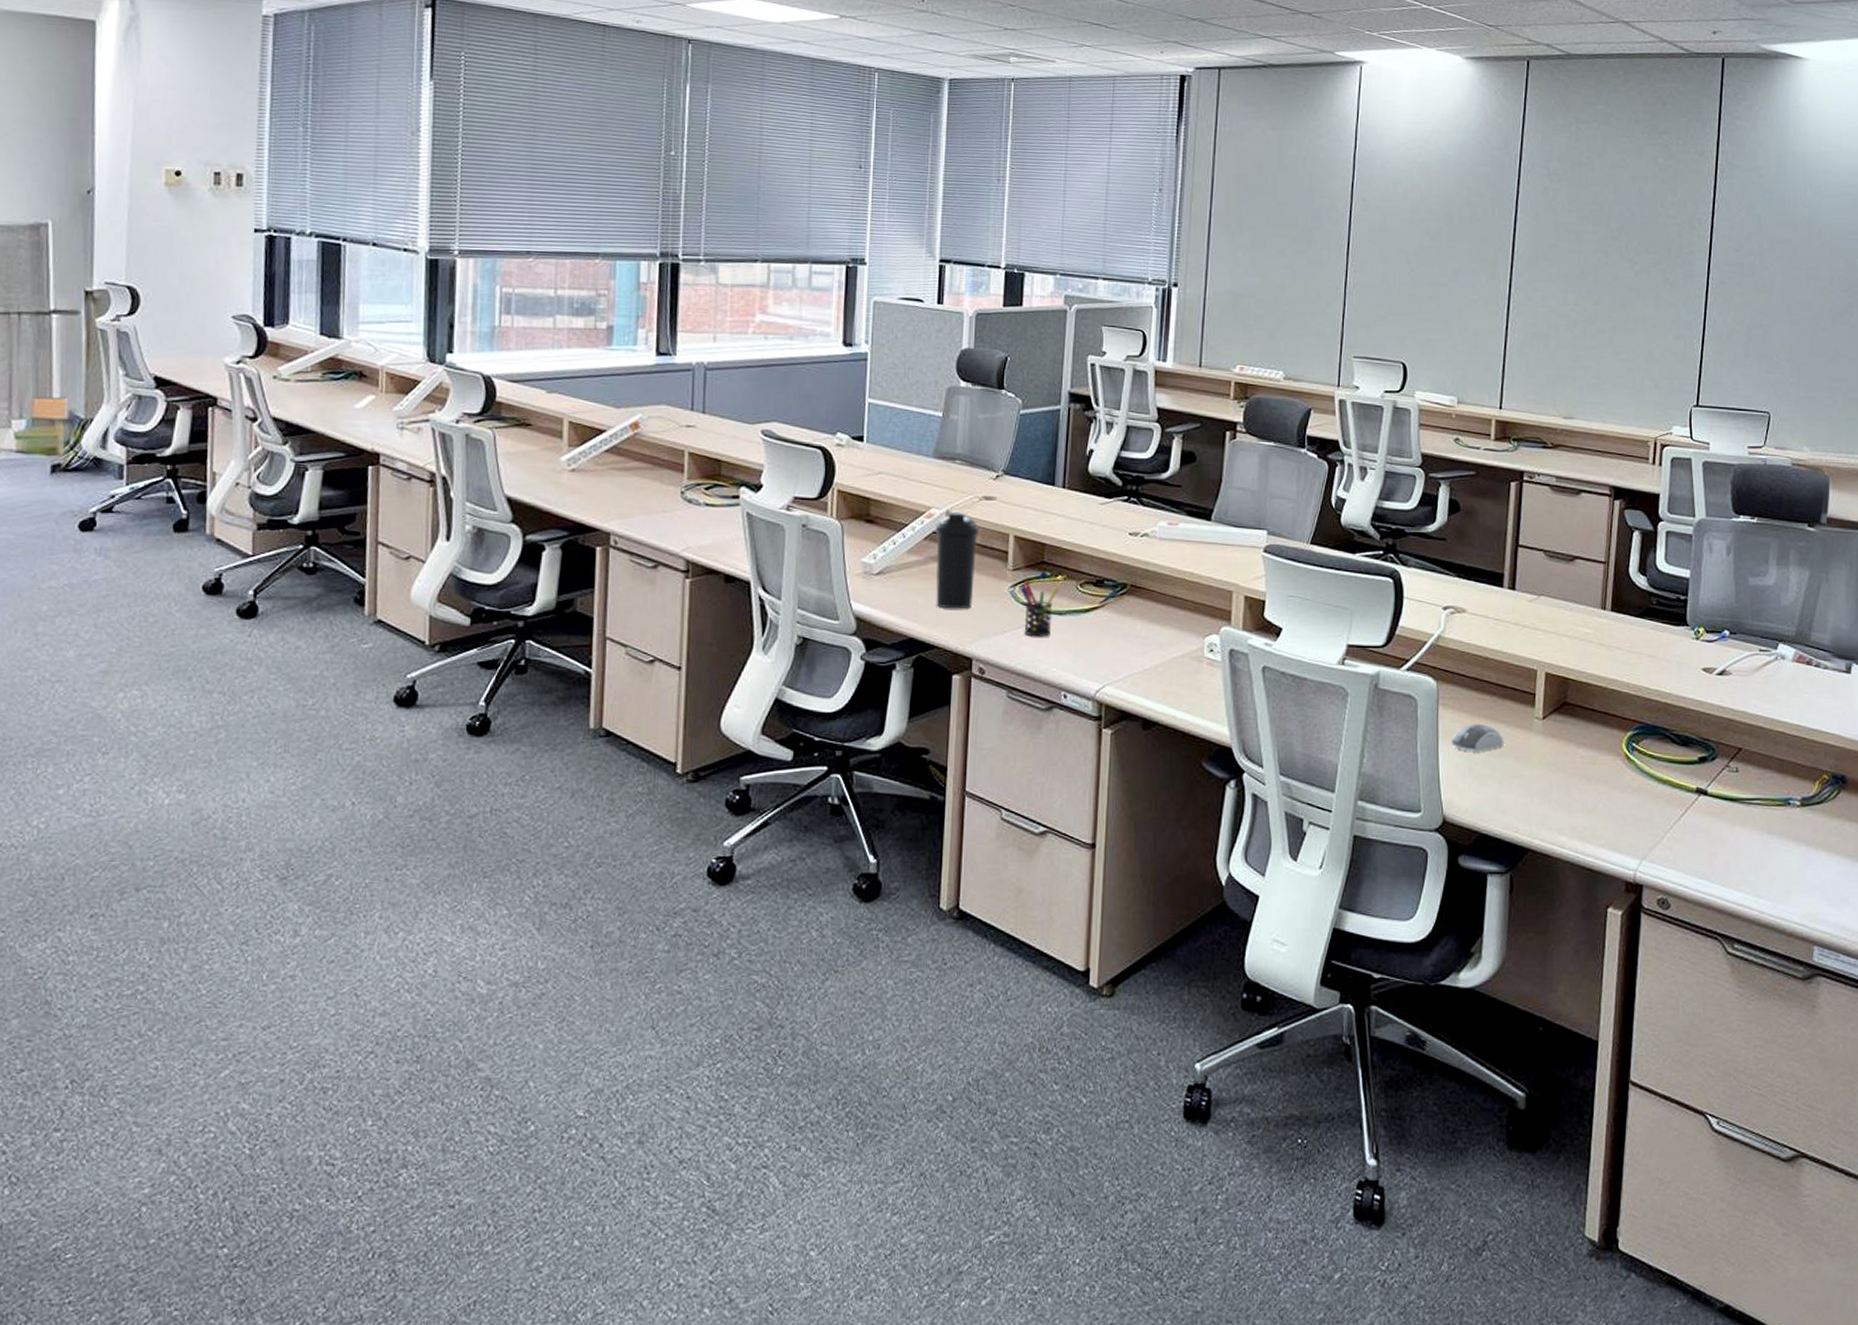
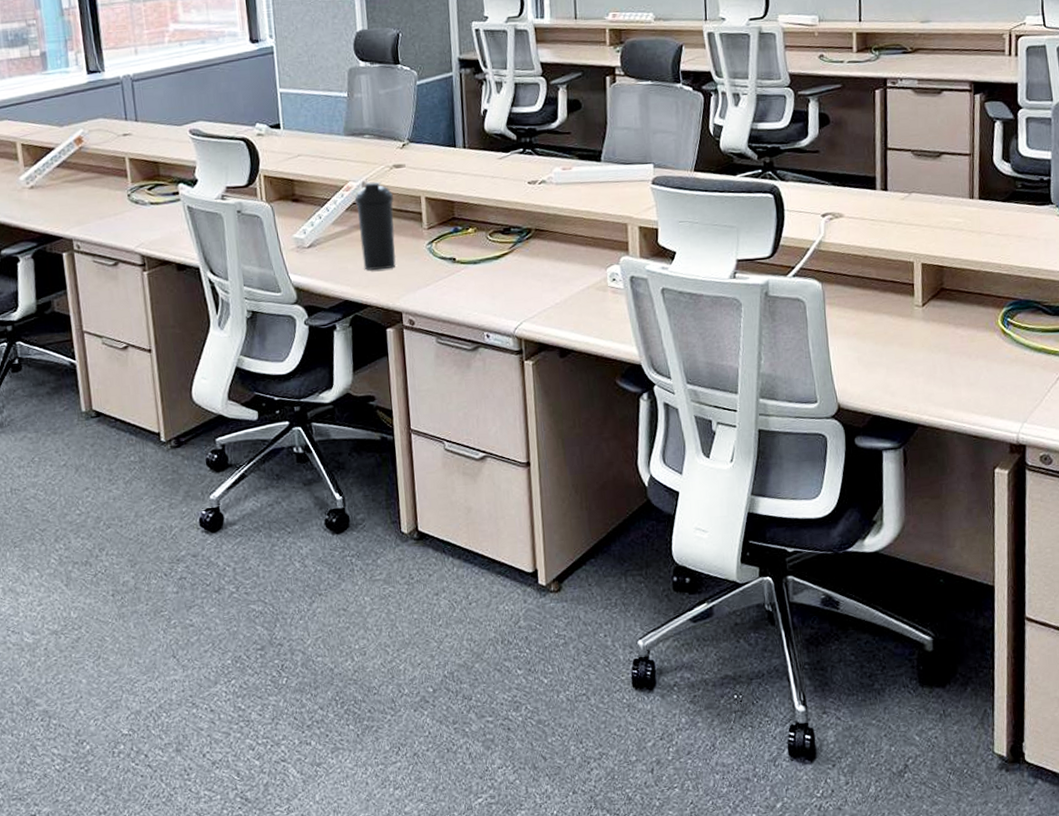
pen holder: present [1020,580,1058,637] -> none [436,236,471,286]
computer mouse: present [1451,724,1504,752] -> none [840,317,889,343]

